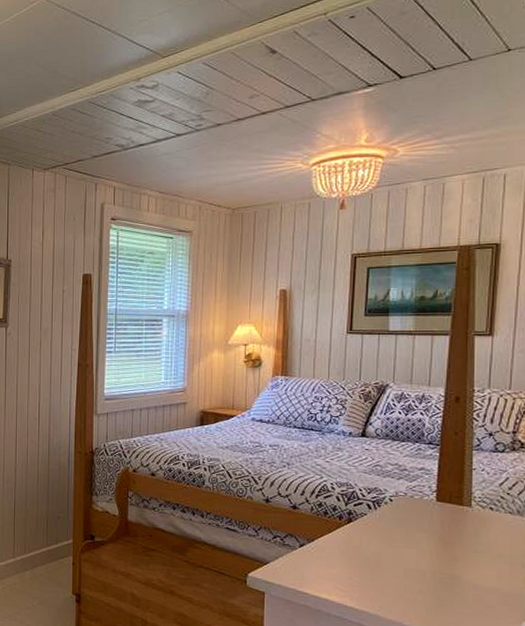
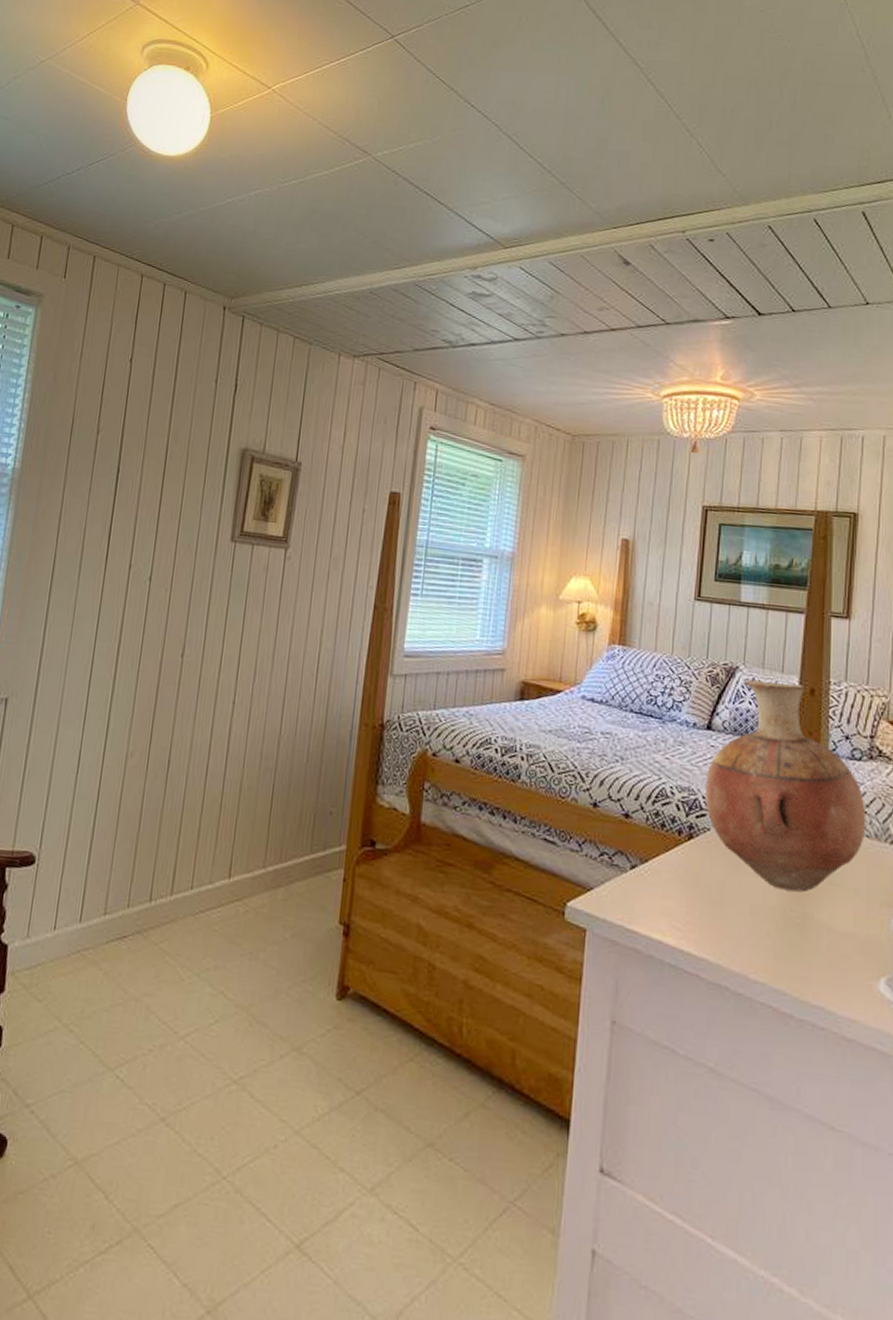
vase: none [362,394,509,559] -> present [705,680,867,893]

